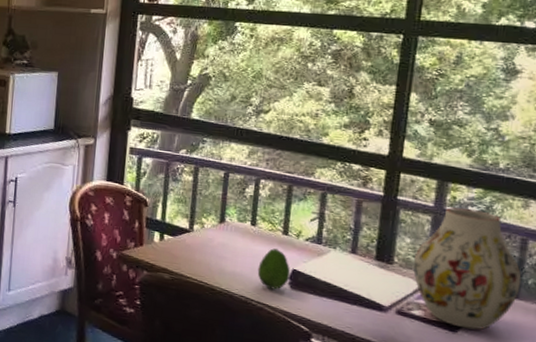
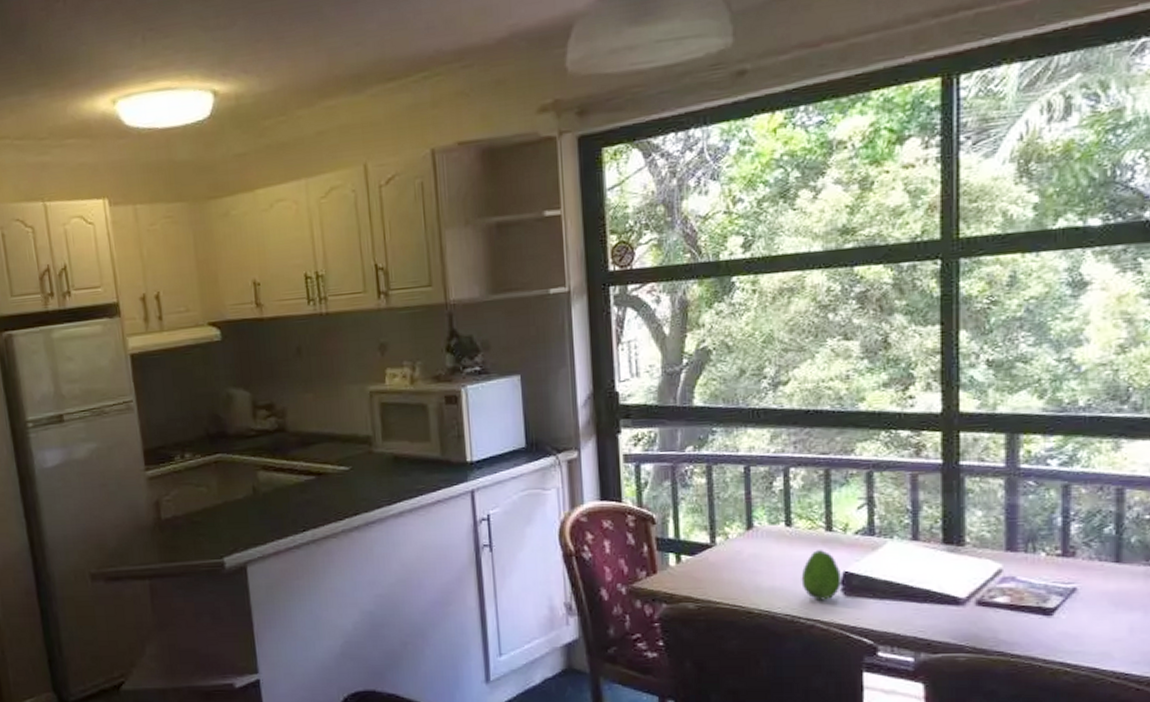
vase: present [413,207,522,330] -> none [990,462,1122,609]

